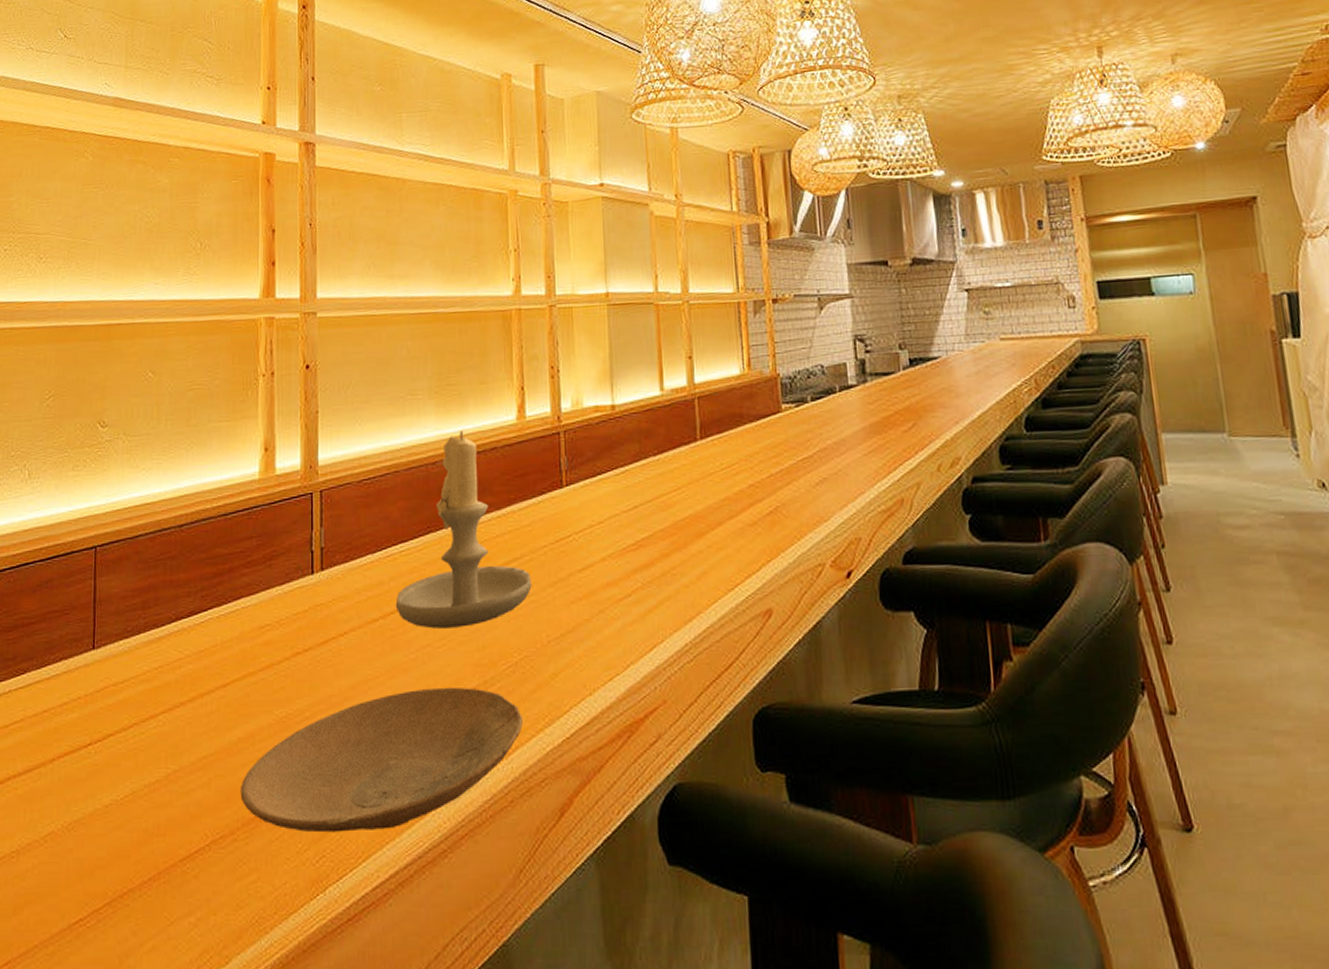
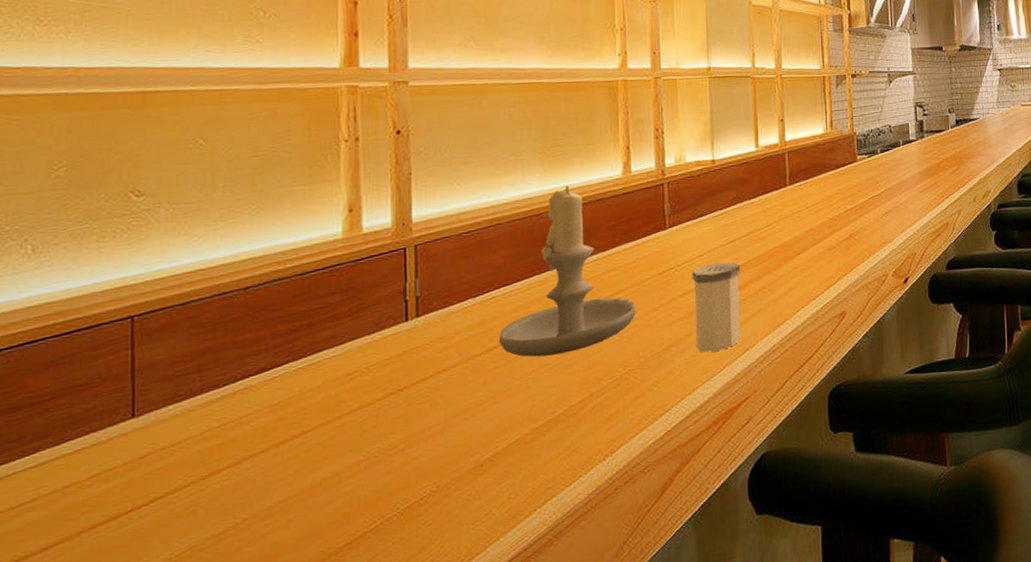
plate: present [240,687,524,833] -> none [326,402,628,551]
salt shaker: none [591,532,647,645] -> present [692,261,741,353]

